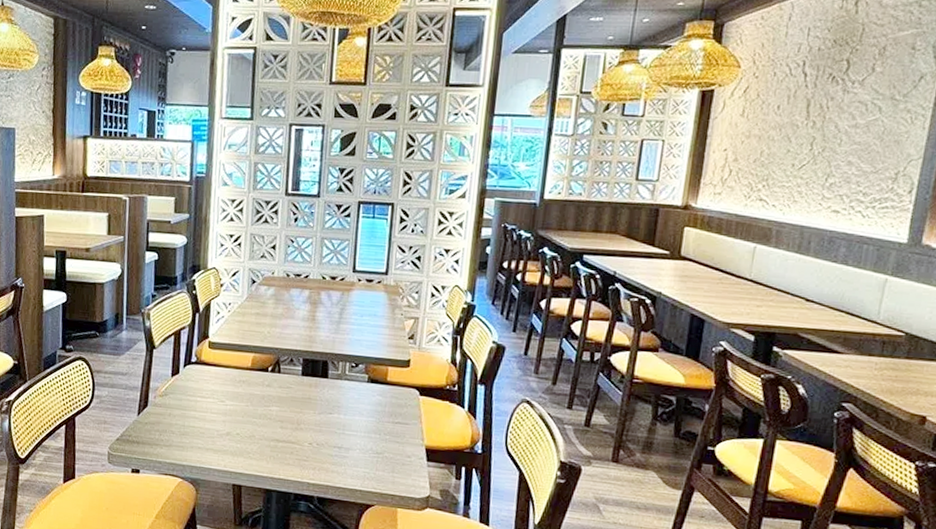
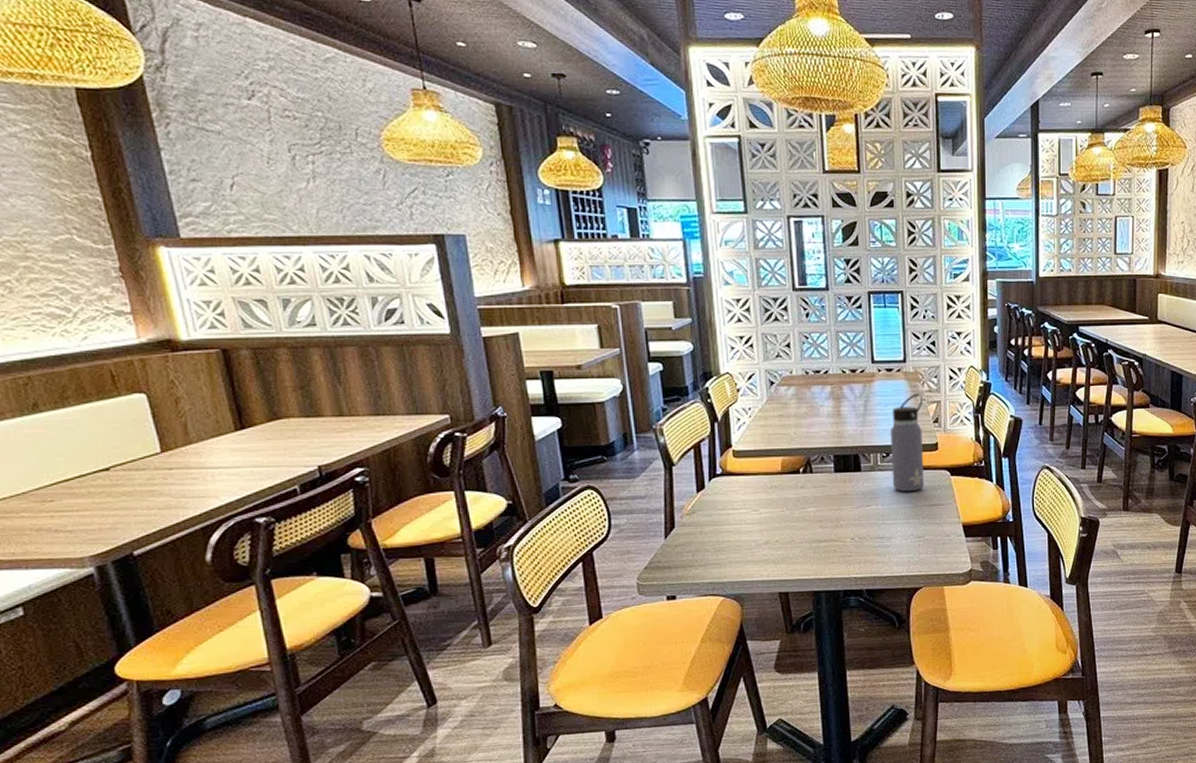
water bottle: none [357,307,402,406] -> present [889,393,925,492]

